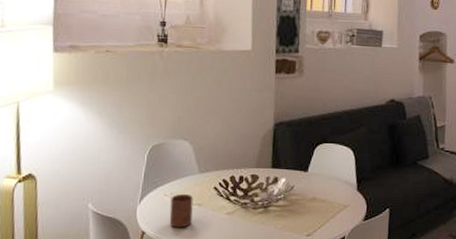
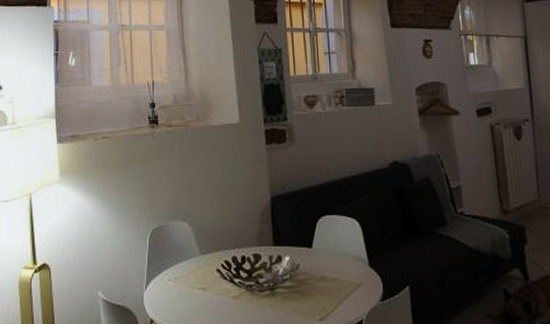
cup: present [169,193,194,228] -> none [175,277,198,315]

